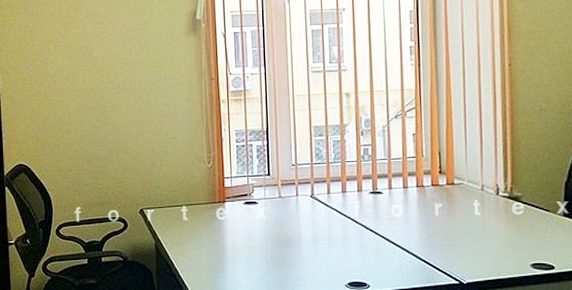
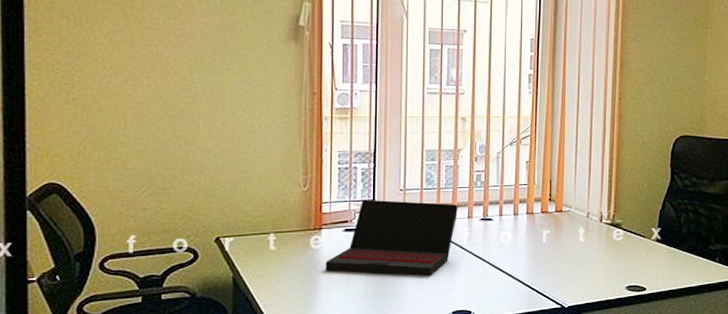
laptop: none [230,174,348,248] -> present [325,199,458,277]

